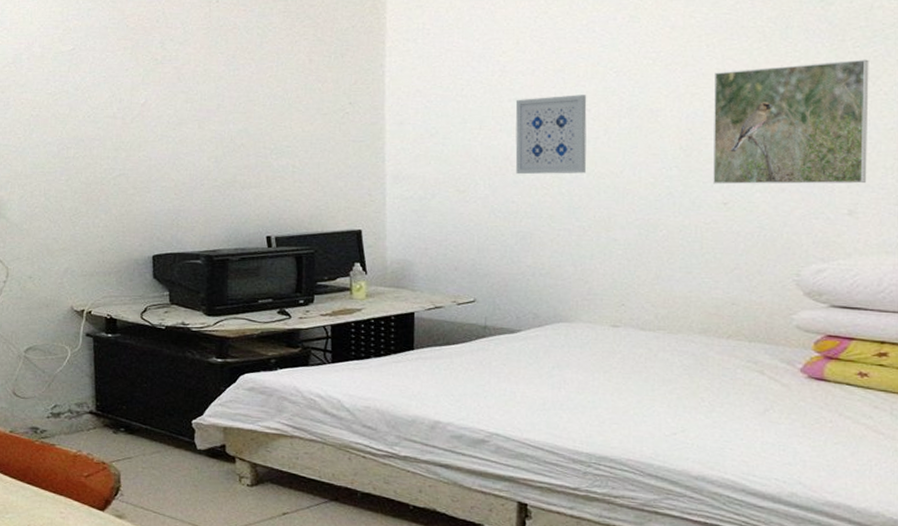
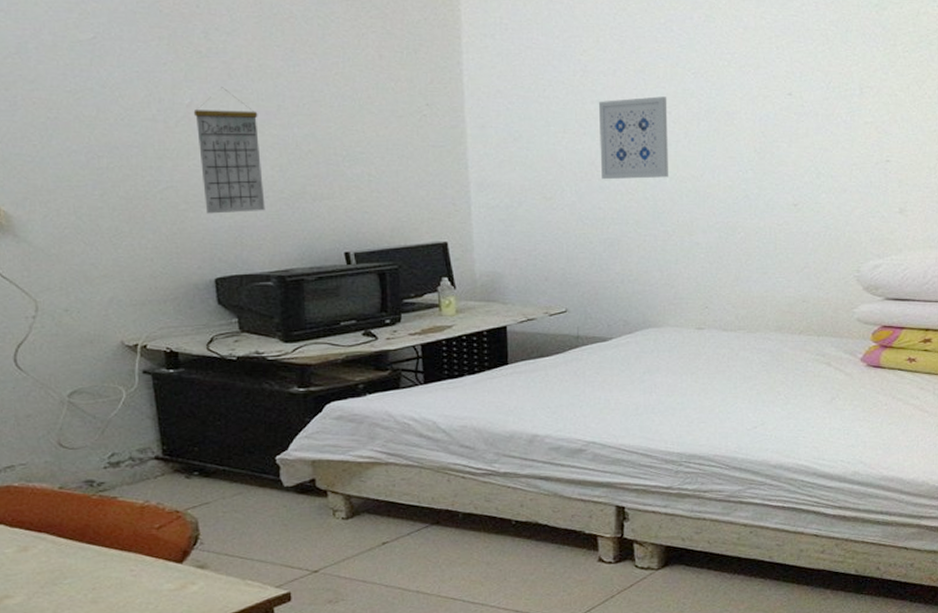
calendar: none [146,89,201,198] -> present [193,87,266,214]
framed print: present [713,59,869,185] -> none [784,64,916,186]

